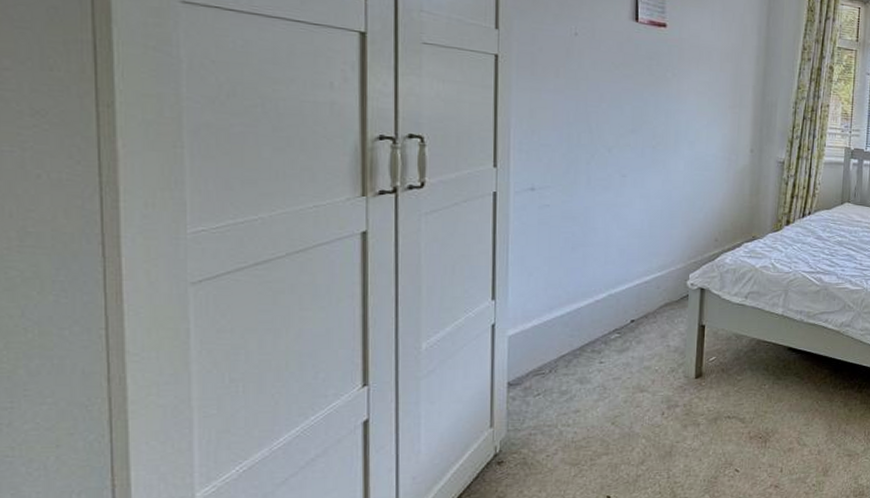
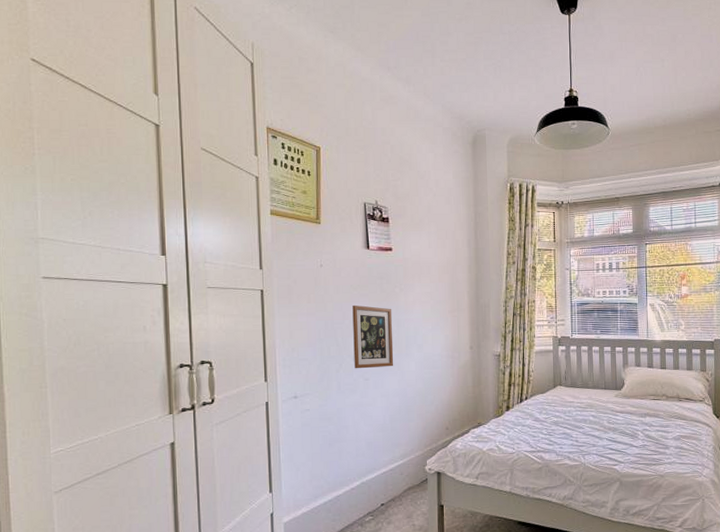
picture frame: none [609,86,661,164] -> present [352,305,394,369]

